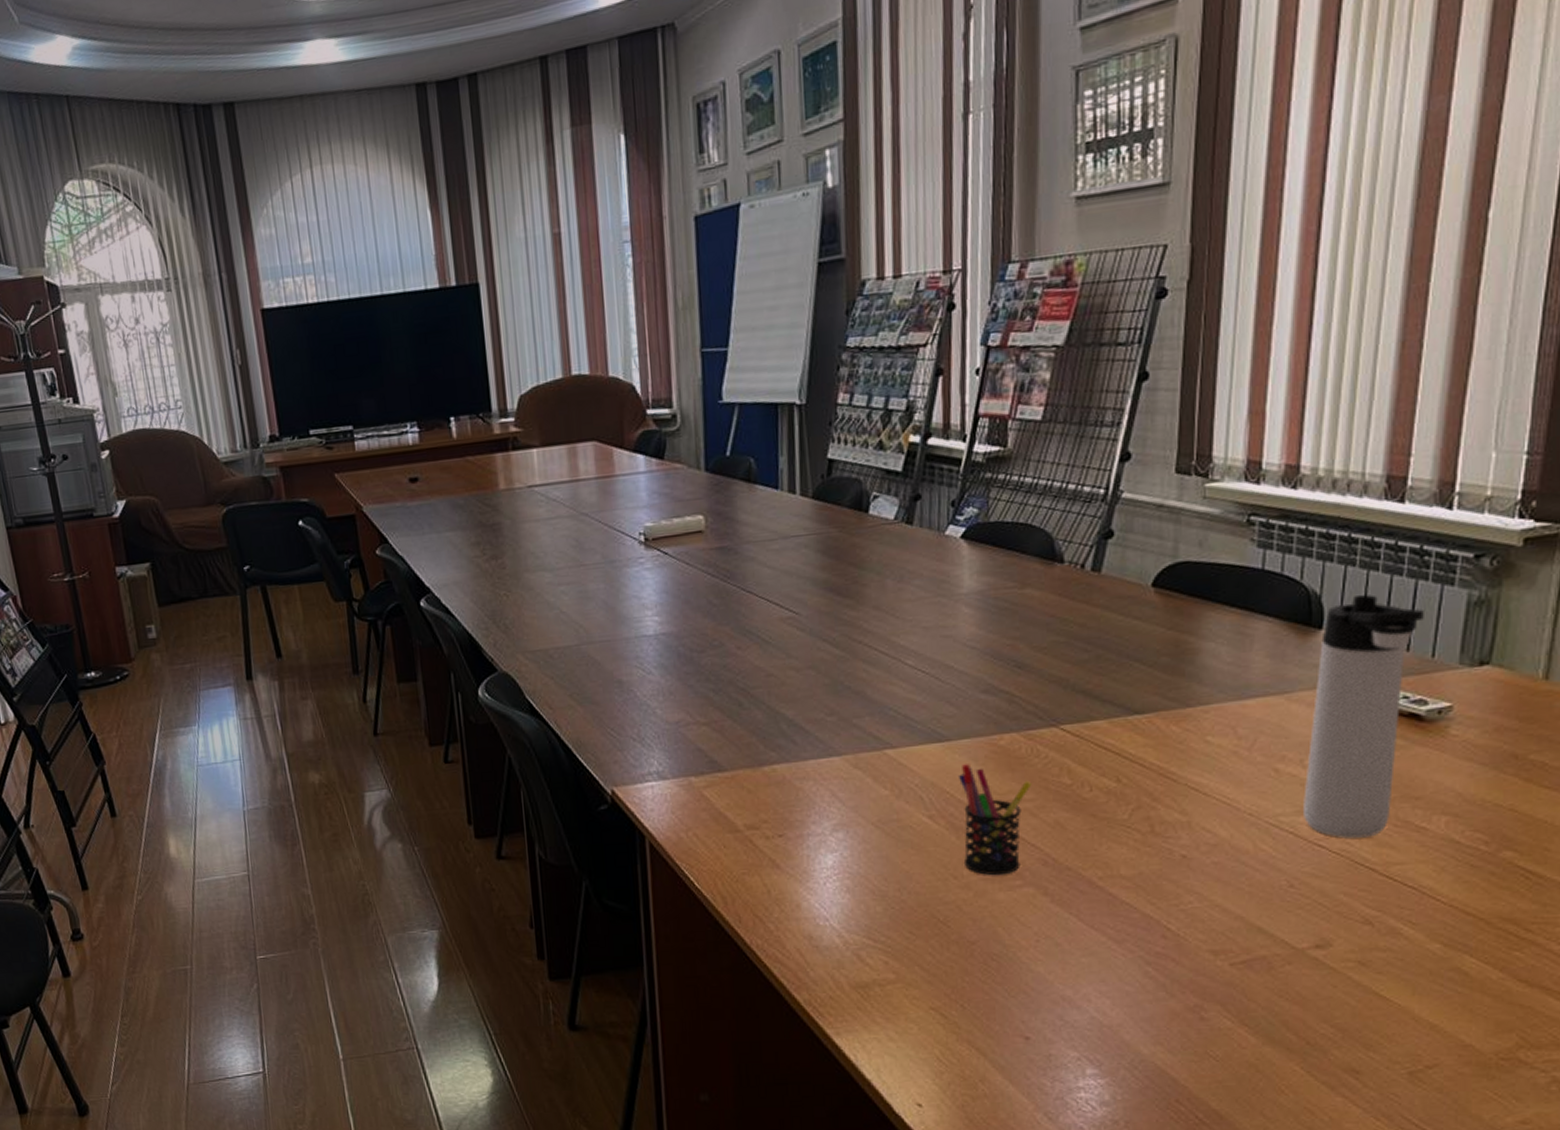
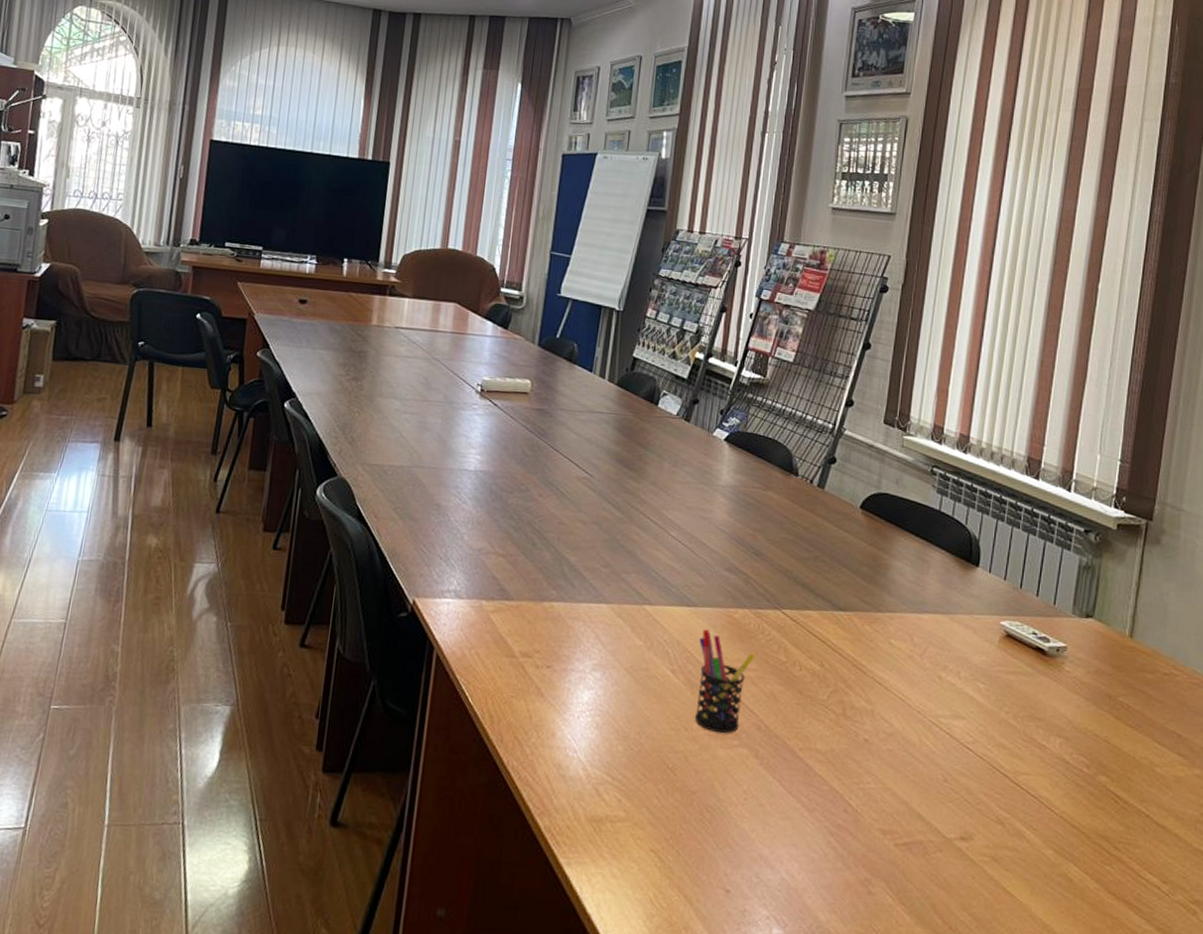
thermos bottle: present [1303,595,1424,838] -> none [957,545,1049,747]

